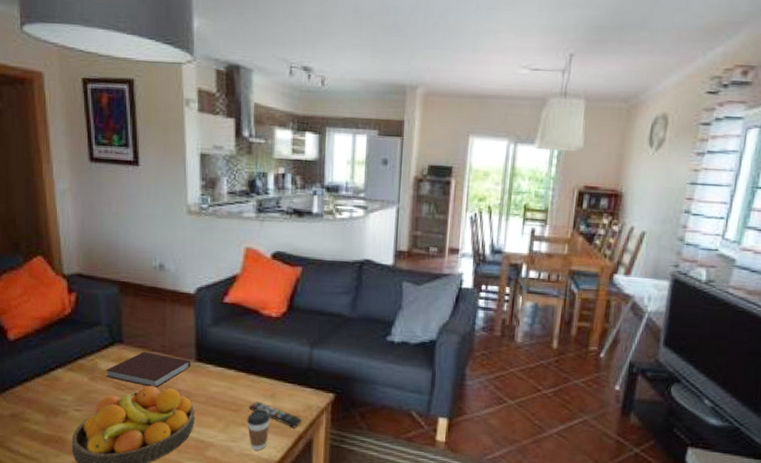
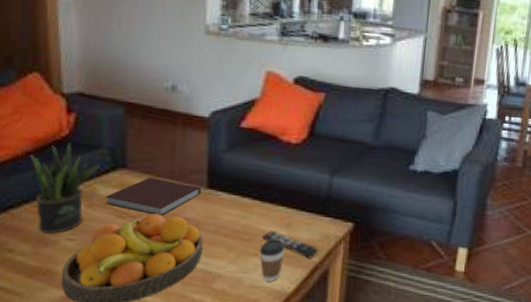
potted plant: none [39,321,99,405] -> present [30,143,99,234]

